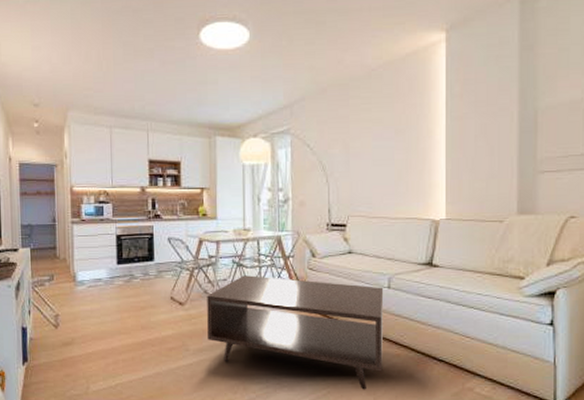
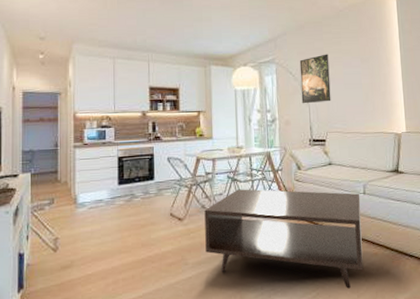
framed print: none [319,123,355,183] -> present [299,54,331,104]

